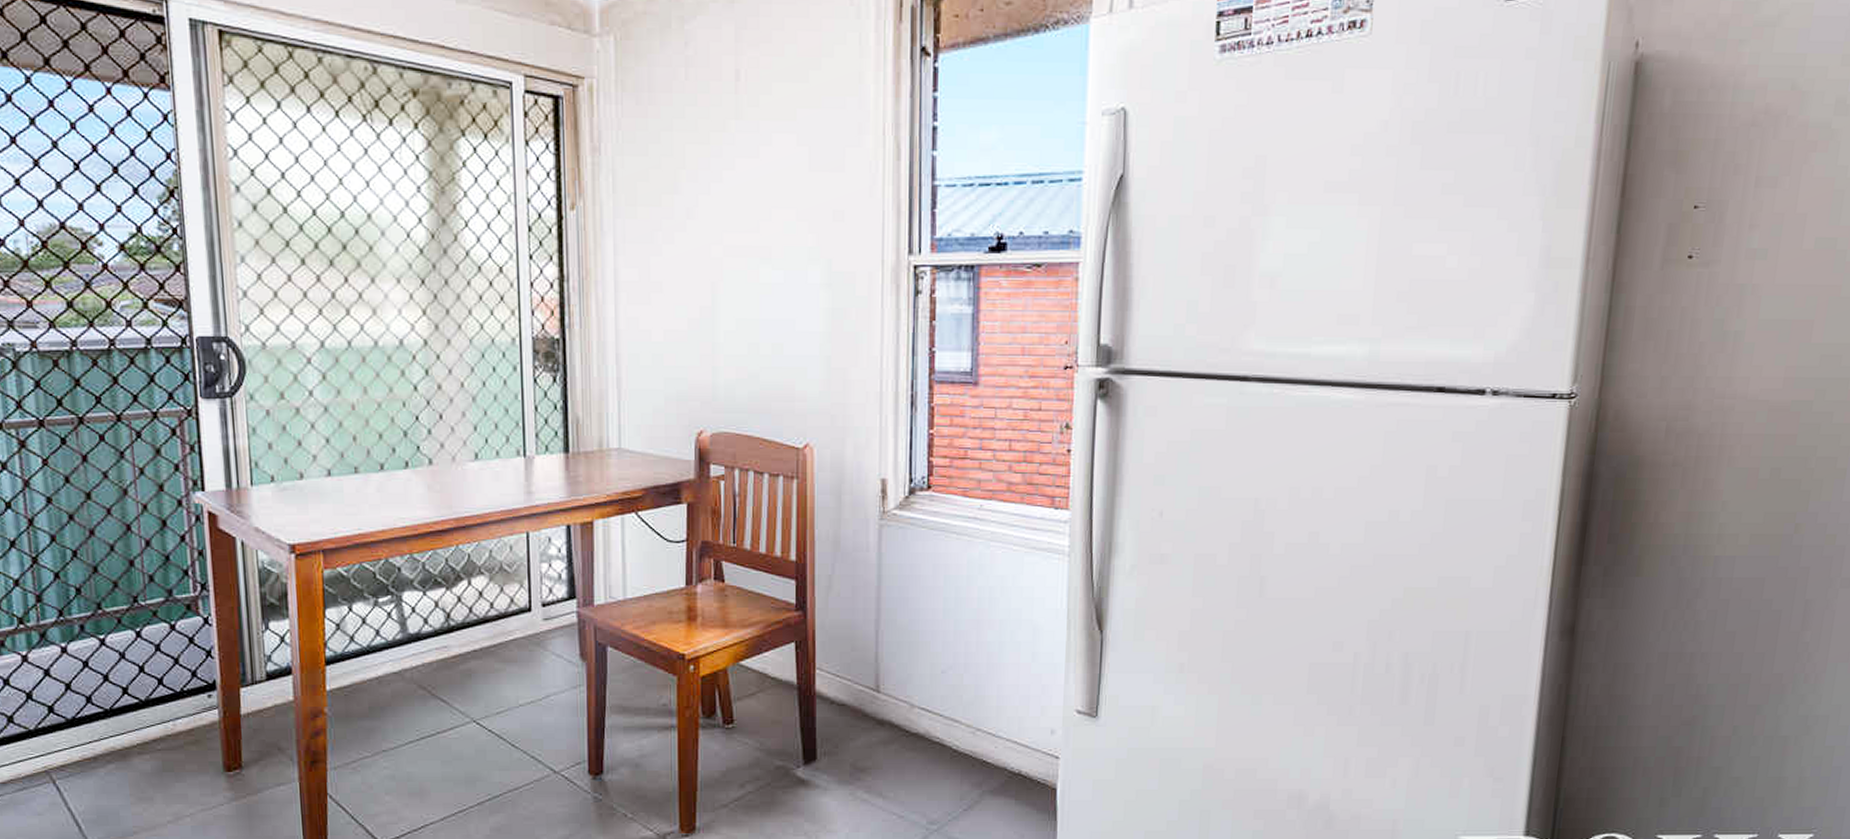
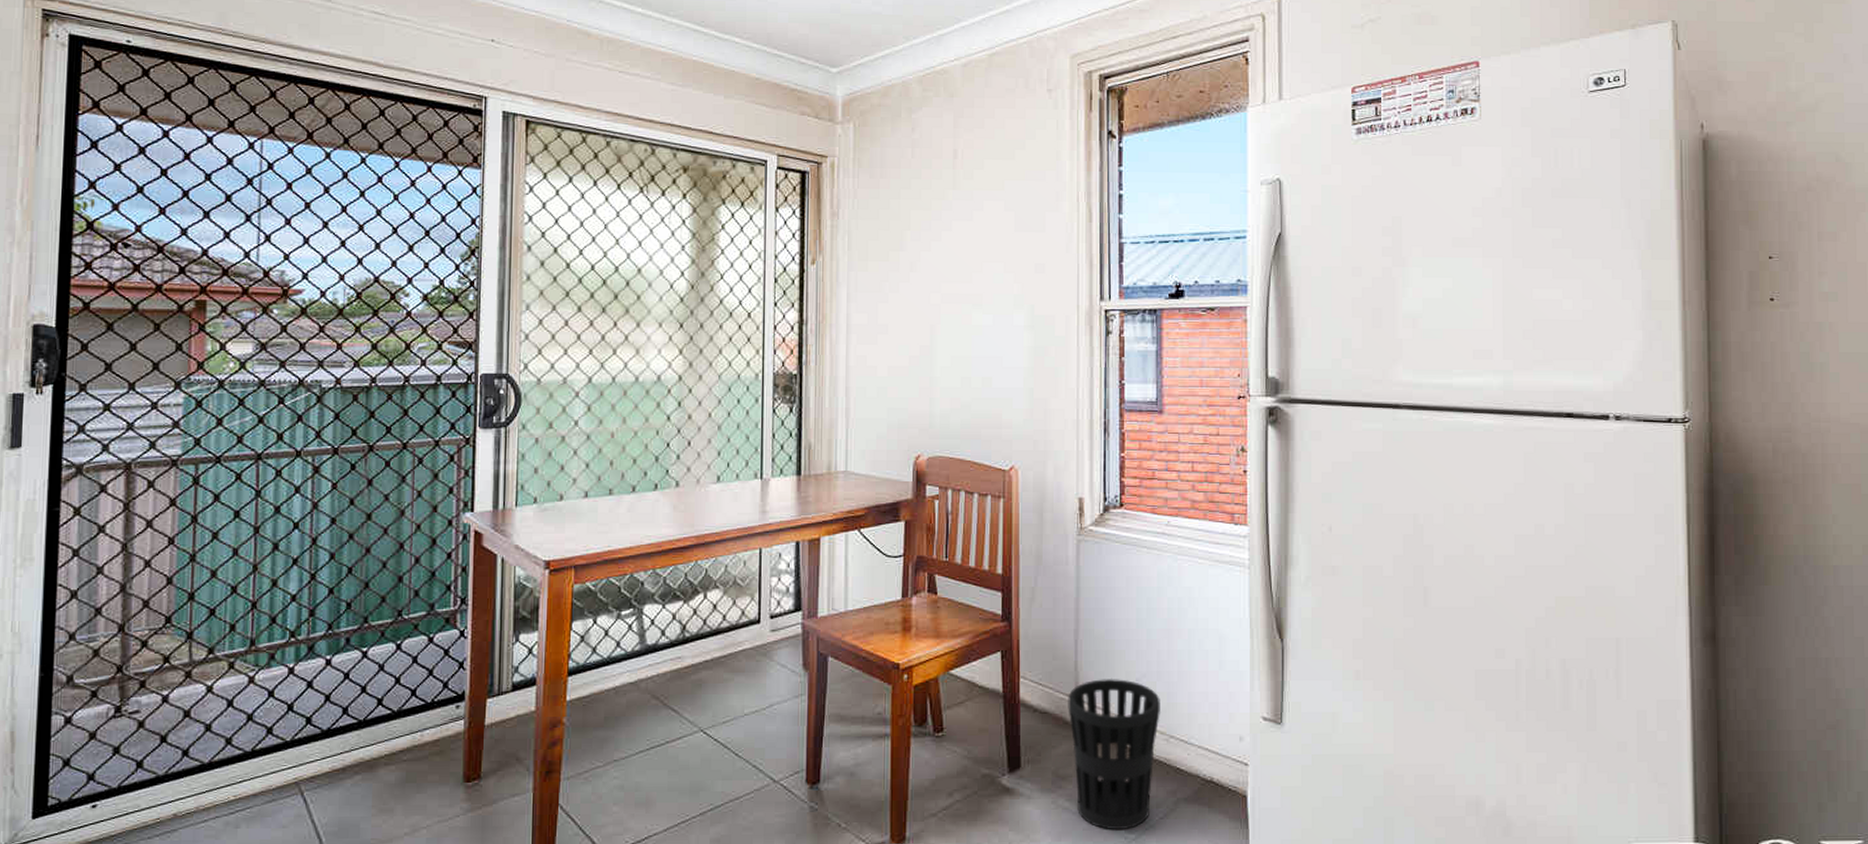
wastebasket: none [867,669,968,822] -> present [1068,678,1162,830]

